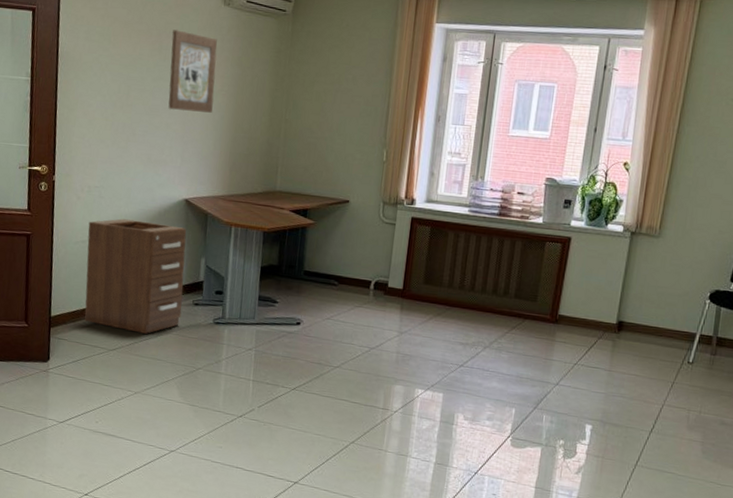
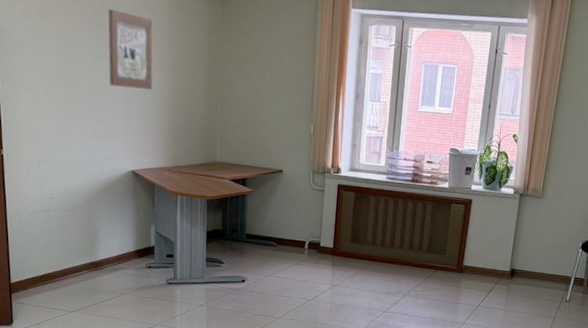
filing cabinet: present [84,218,187,334] -> none [40,190,137,296]

